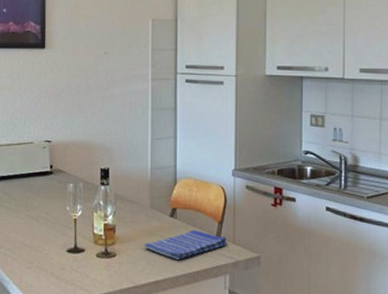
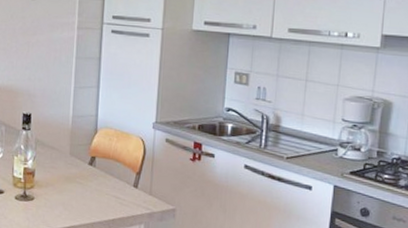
dish towel: present [143,229,227,260] -> none [61,178,143,207]

